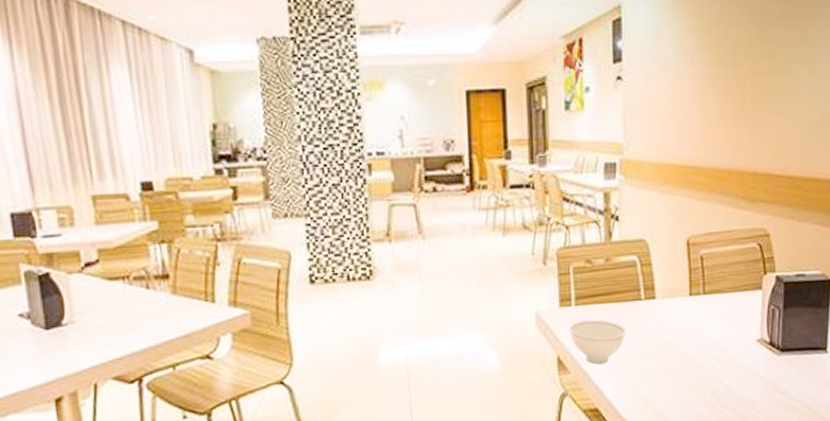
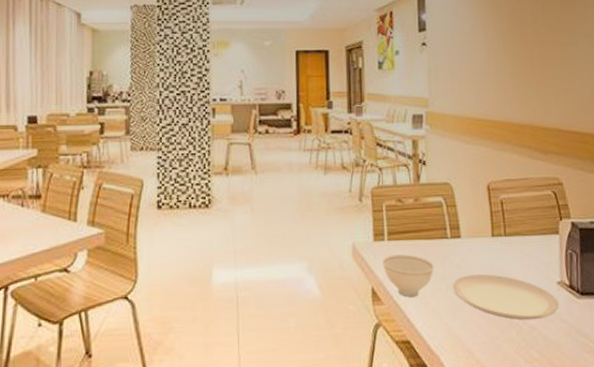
plate: none [646,335,758,381] -> present [453,274,560,320]

